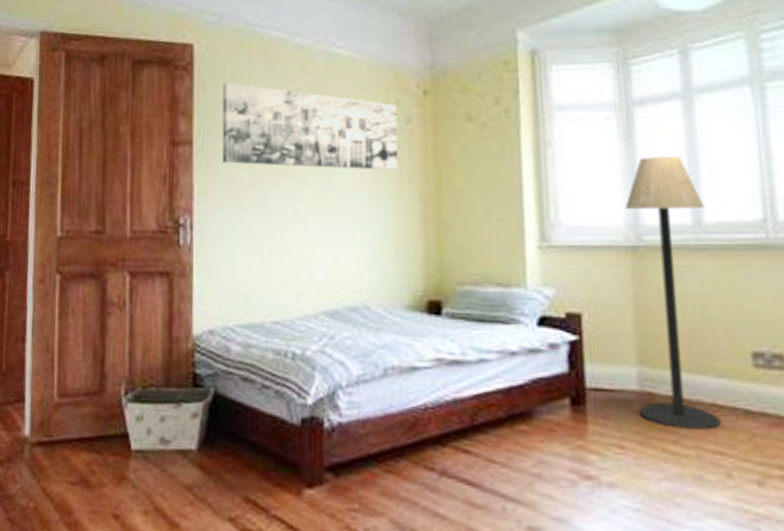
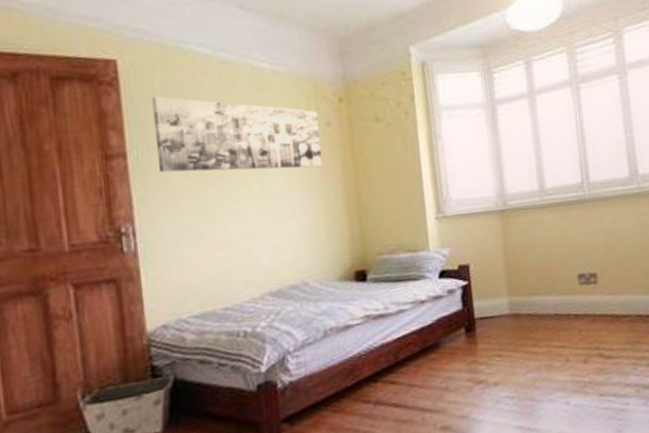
floor lamp: present [625,157,721,430] -> none [494,141,561,336]

